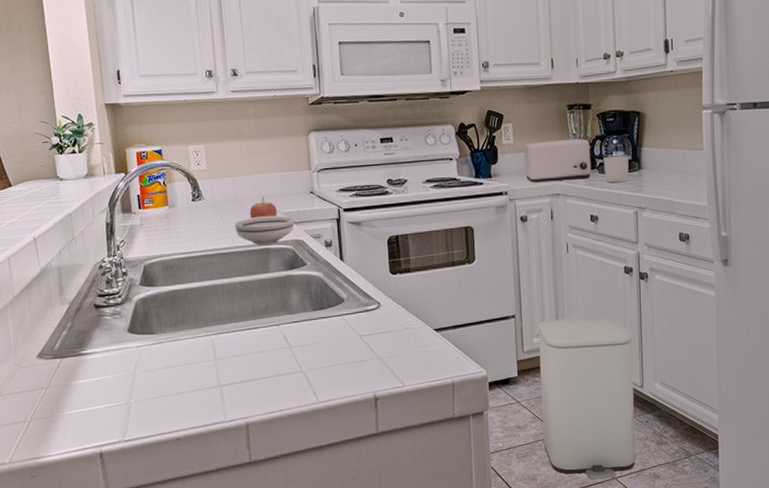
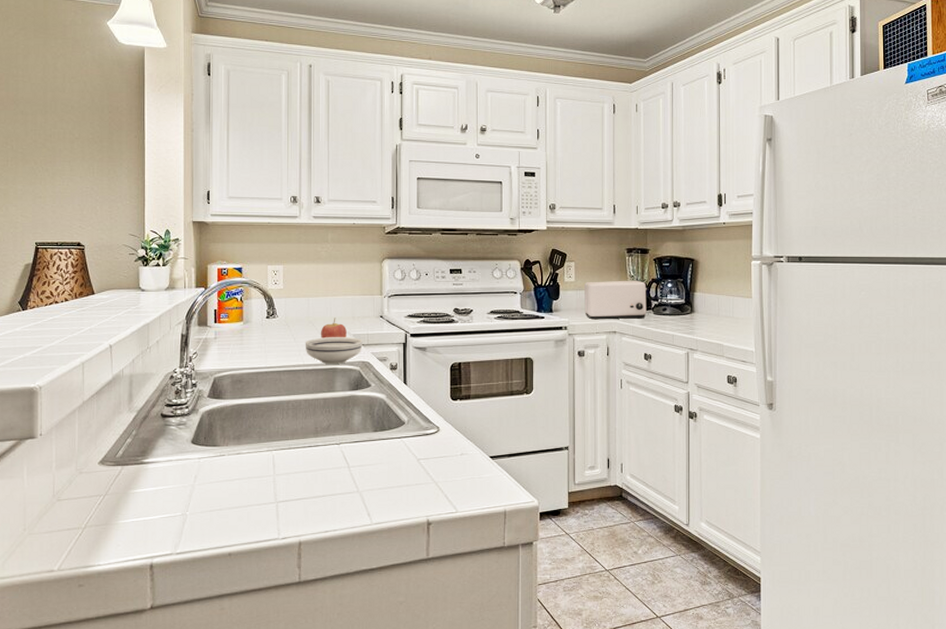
pedal bin: present [538,316,636,479] -> none [590,451,680,617]
mug: present [603,155,629,183] -> none [658,298,682,324]

